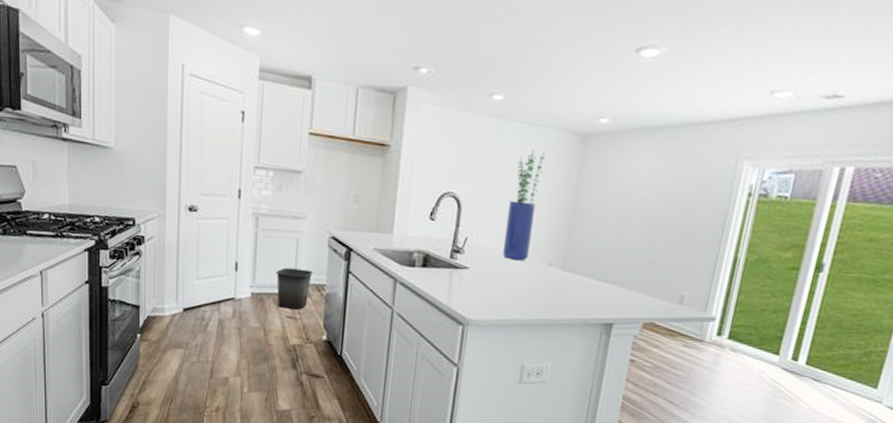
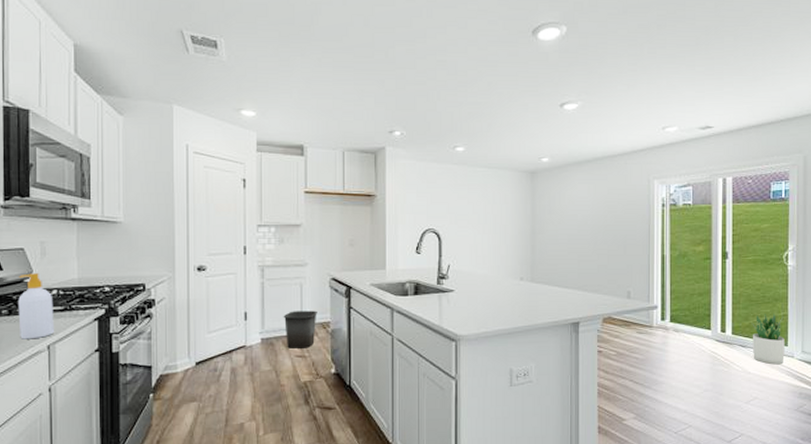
soap bottle: none [11,193,46,263] -> present [18,273,54,339]
vase: present [502,150,546,261] -> none [480,188,504,279]
planter: none [827,346,881,409] -> present [752,314,785,365]

